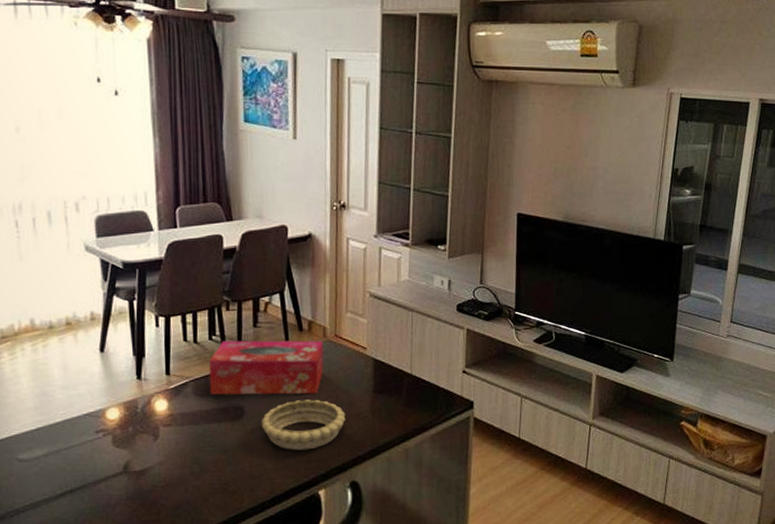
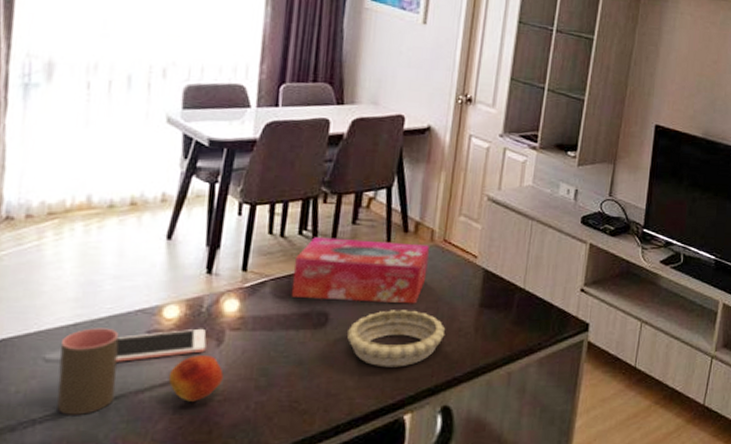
cup: none [28,430,78,504] -> present [57,328,120,415]
cell phone: none [73,426,145,459] -> present [115,328,207,362]
fruit: none [118,449,163,489] -> present [168,355,224,402]

